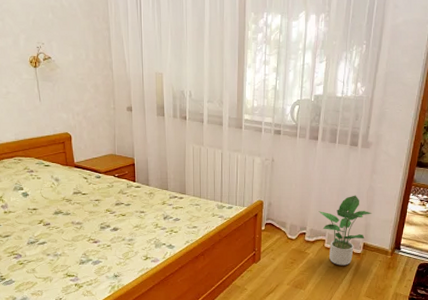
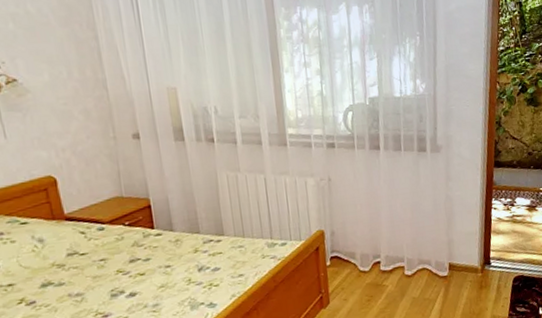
potted plant: present [318,195,372,266] -> none [392,208,453,295]

